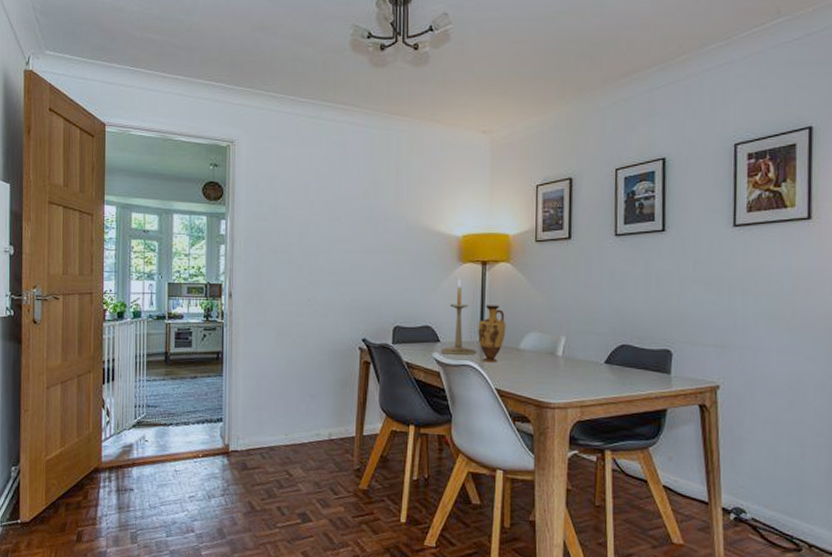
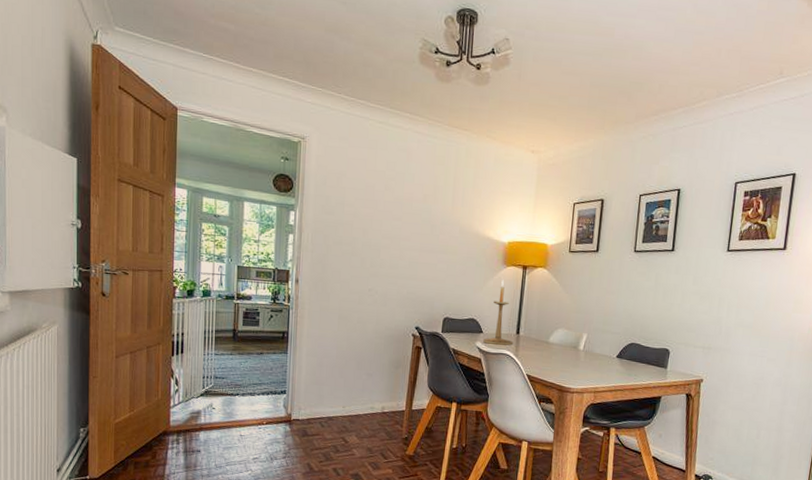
vase: present [478,305,506,363] -> none [515,303,539,353]

